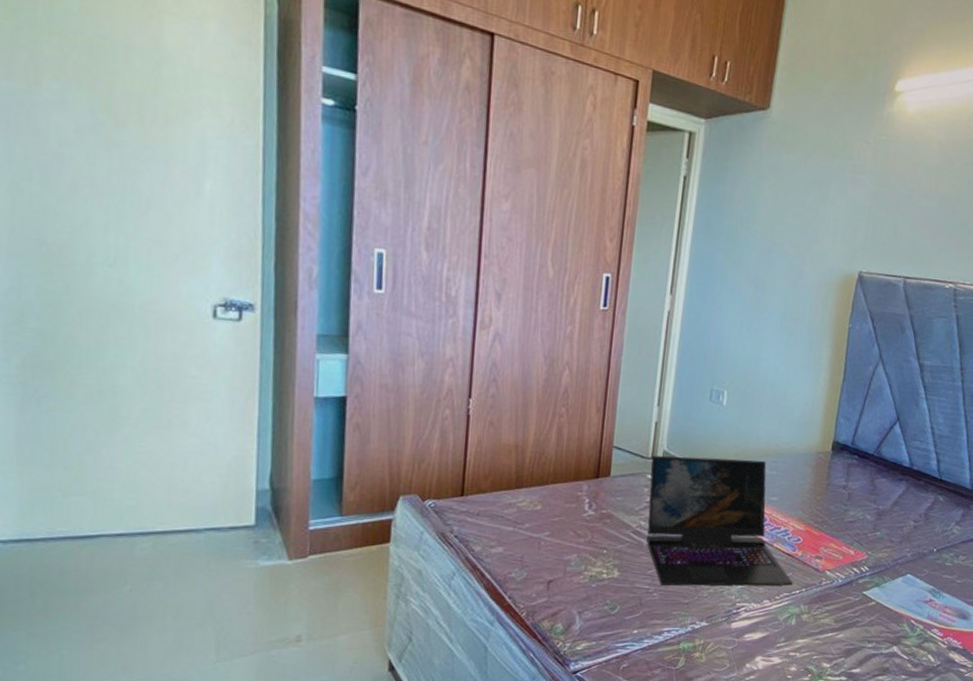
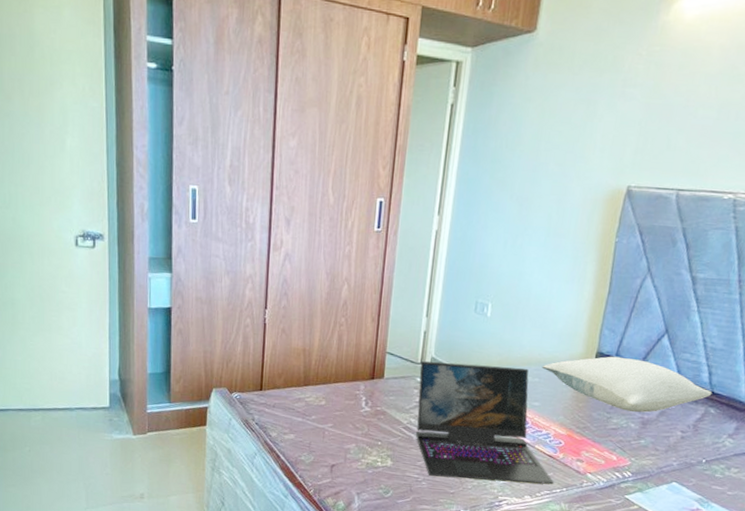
pillow: none [779,445,941,503] -> present [541,356,713,413]

